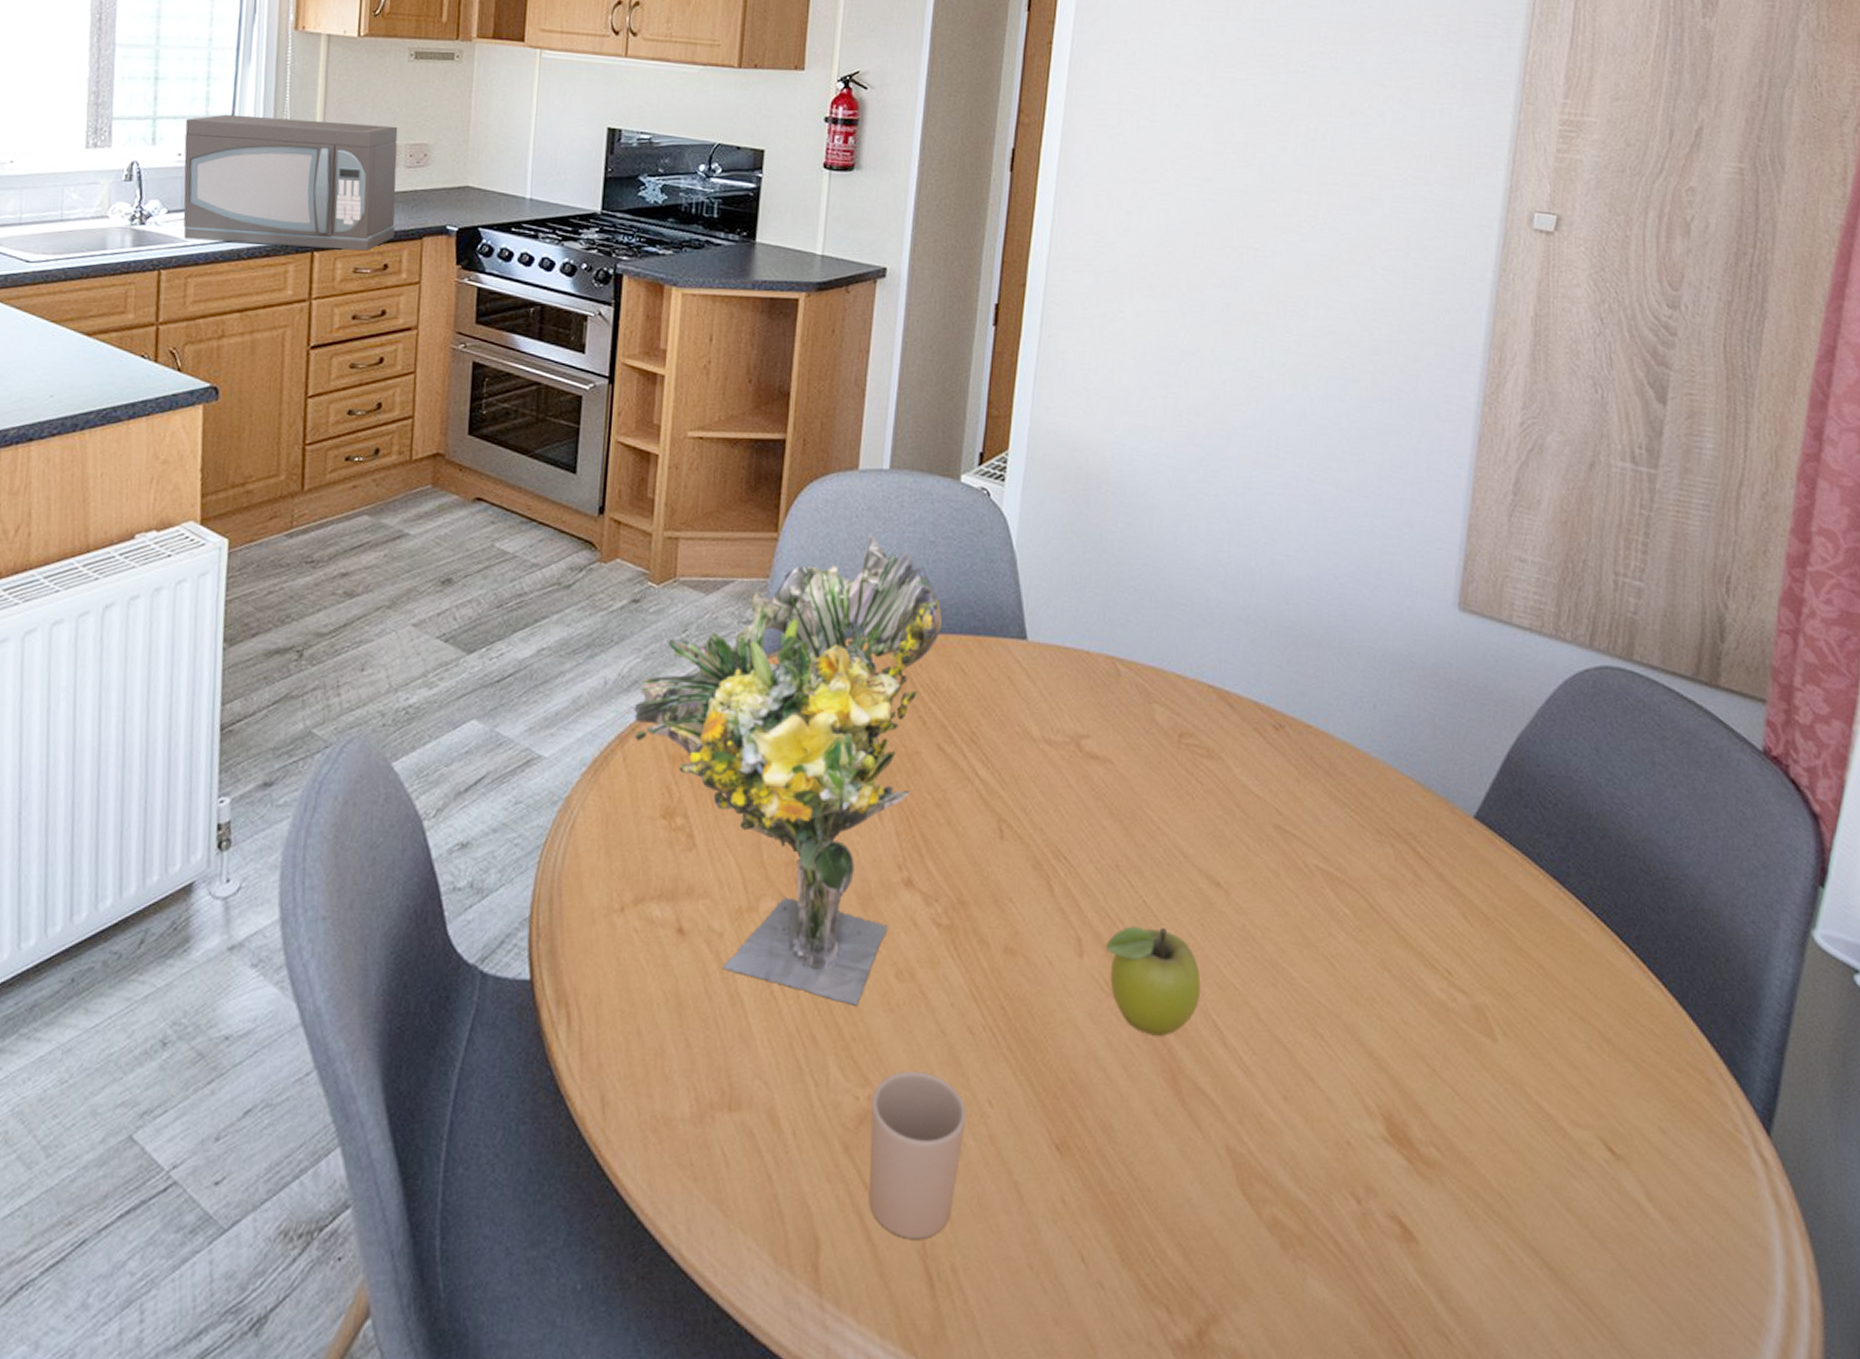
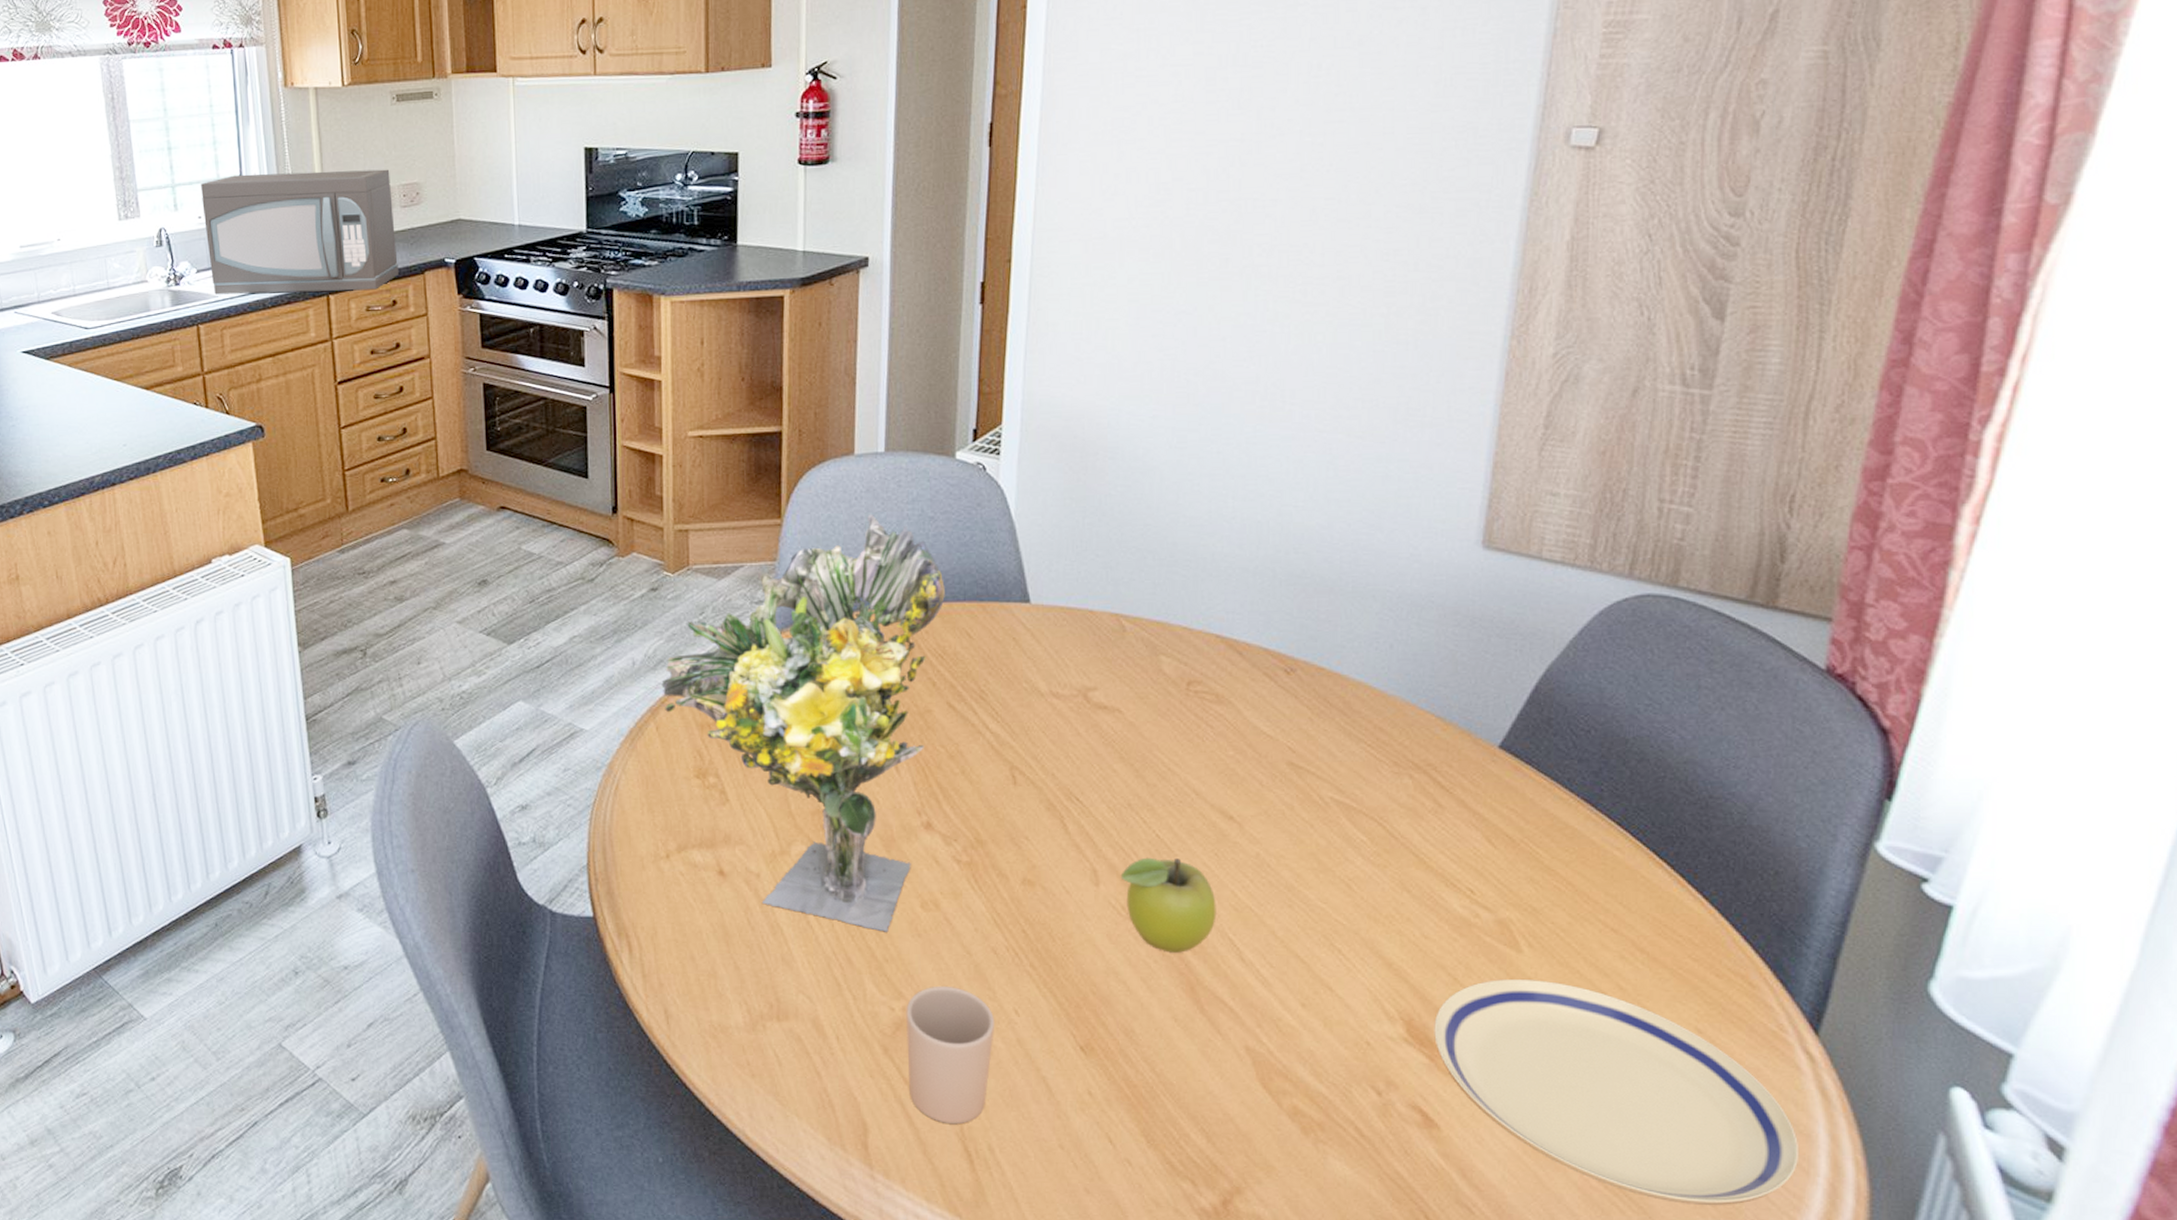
plate: none [1413,1071,1758,1330] -> present [1434,979,1800,1206]

